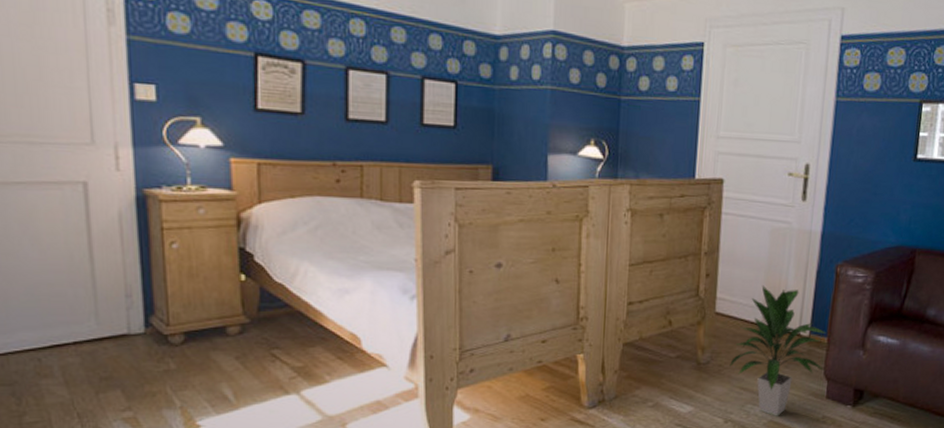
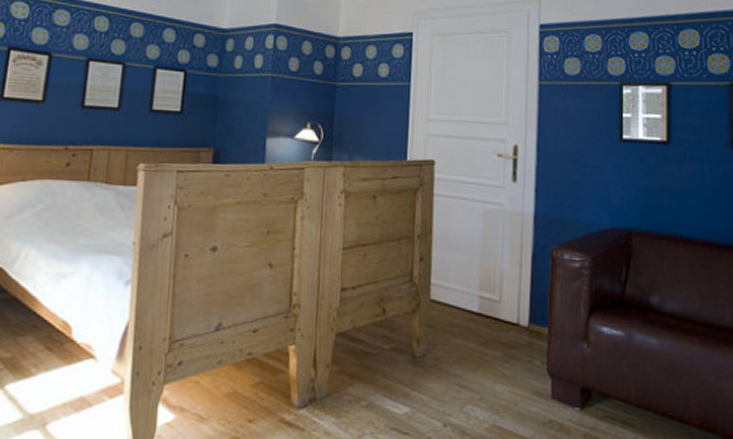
indoor plant: present [729,285,826,416] -> none [447,270,548,420]

